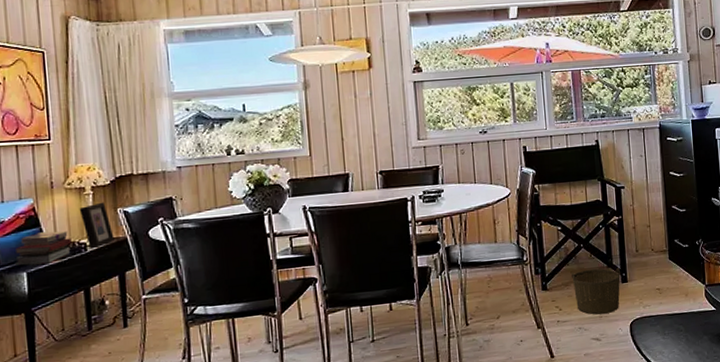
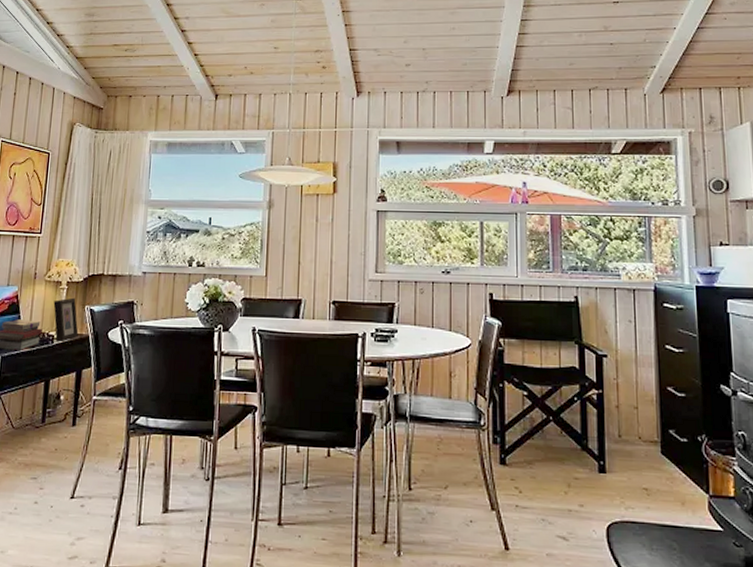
basket: present [571,267,621,315] -> none [537,448,597,508]

